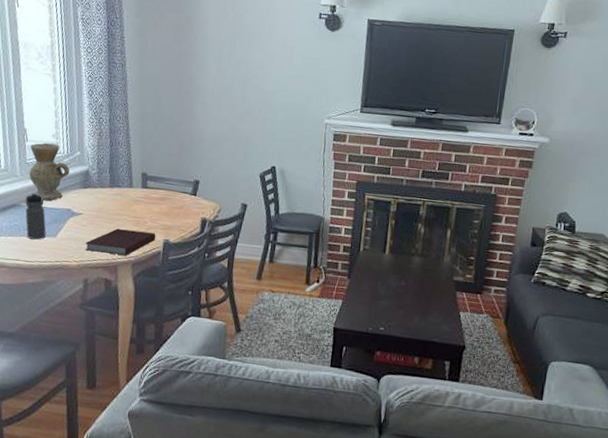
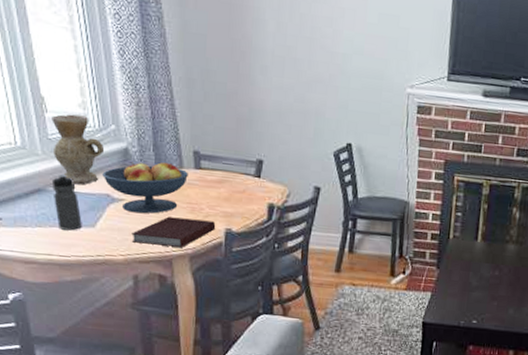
fruit bowl: none [66,182,136,226] -> present [102,162,188,214]

